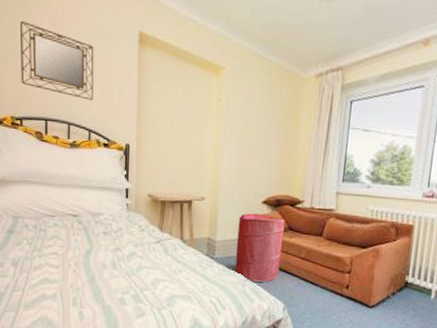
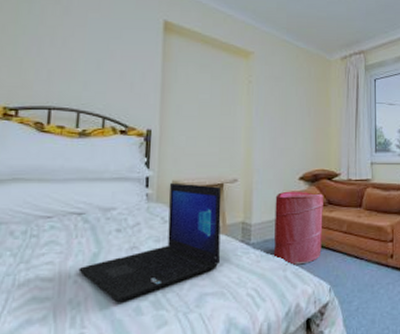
home mirror: present [19,21,94,100] -> none [20,10,113,87]
laptop: none [76,195,190,293] -> present [78,182,222,303]

